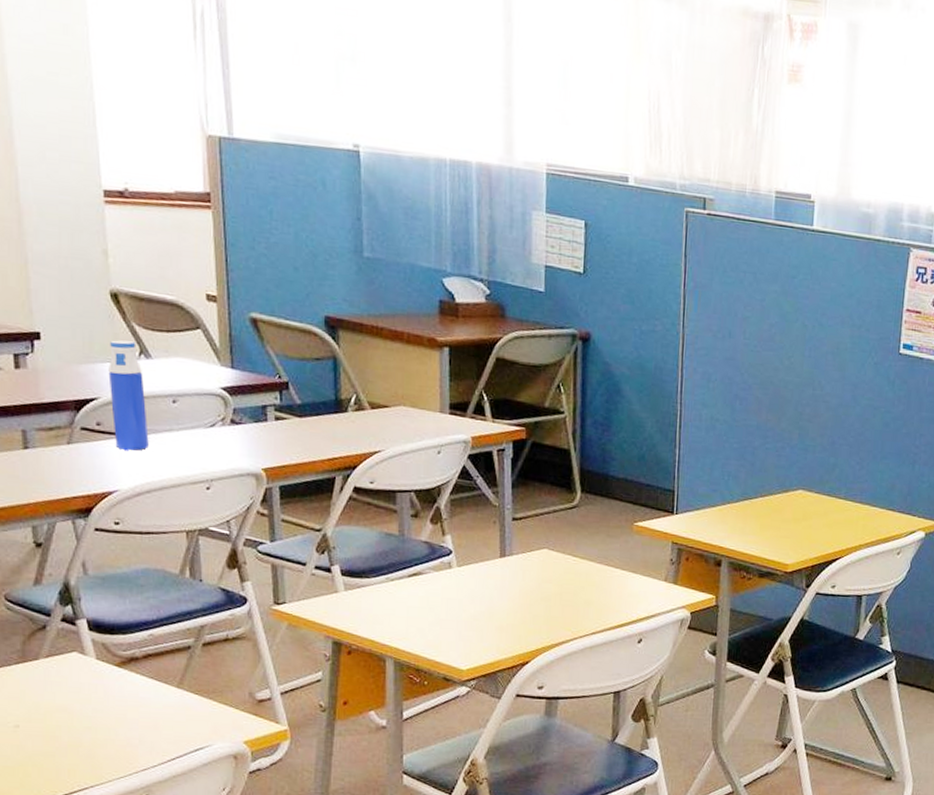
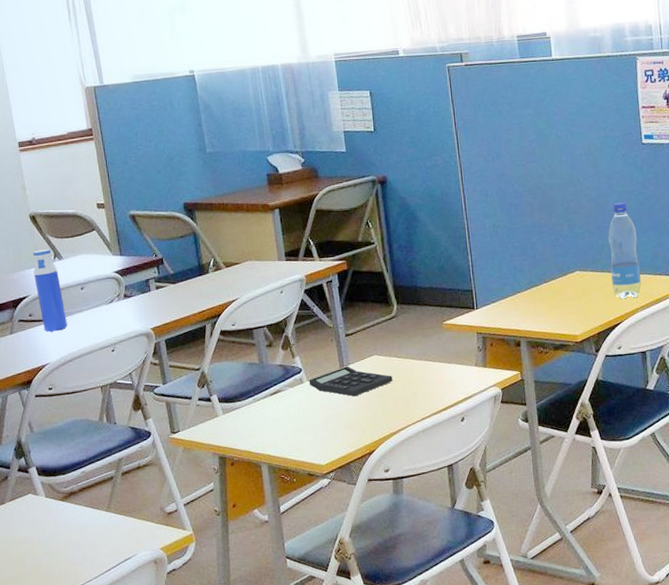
calculator: none [459,556,563,594] -> present [309,366,393,397]
bottle: none [837,418,876,533] -> present [608,202,641,299]

